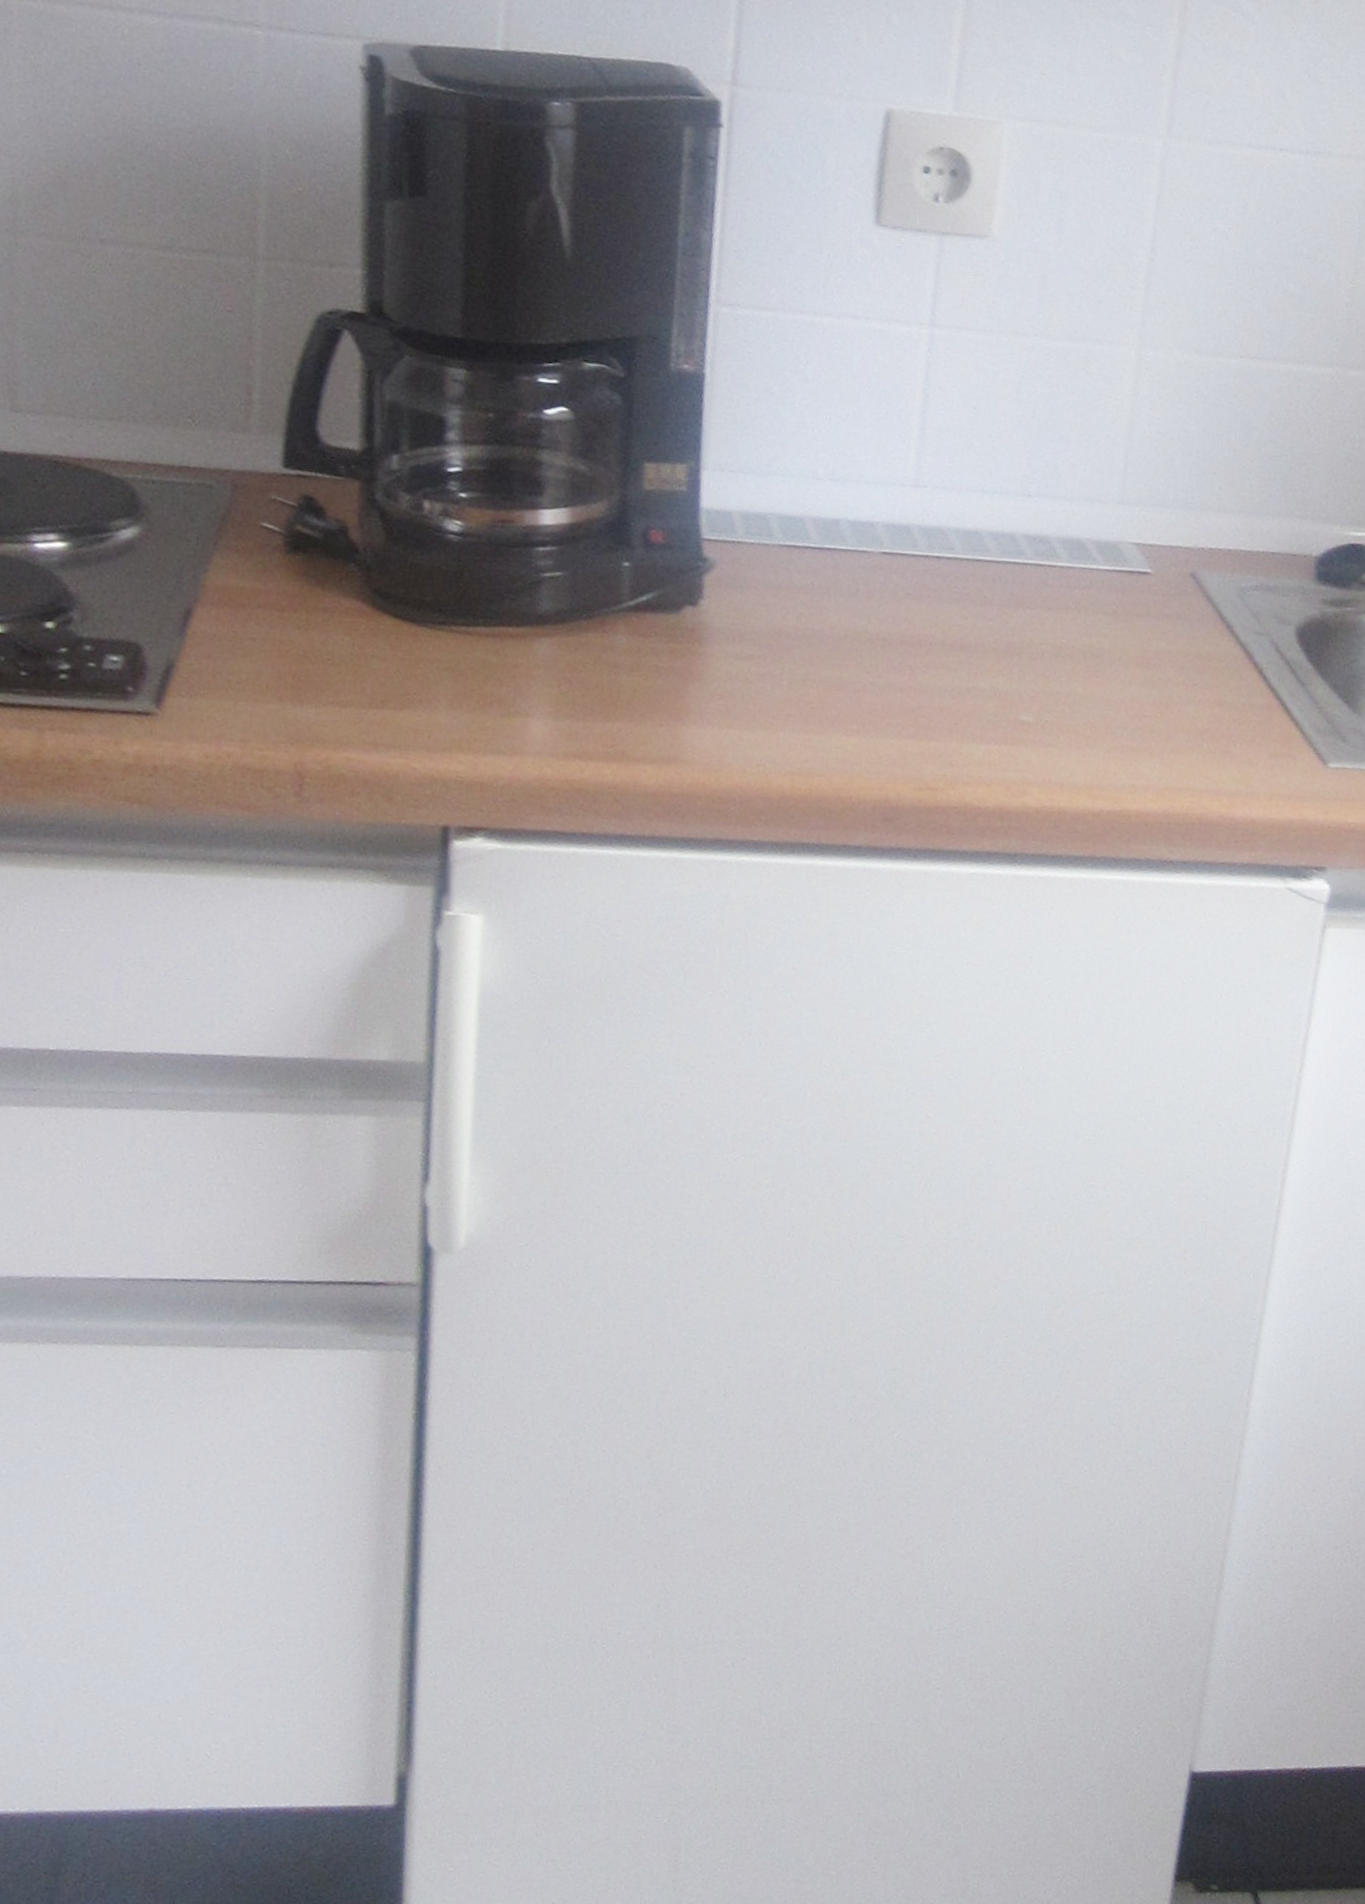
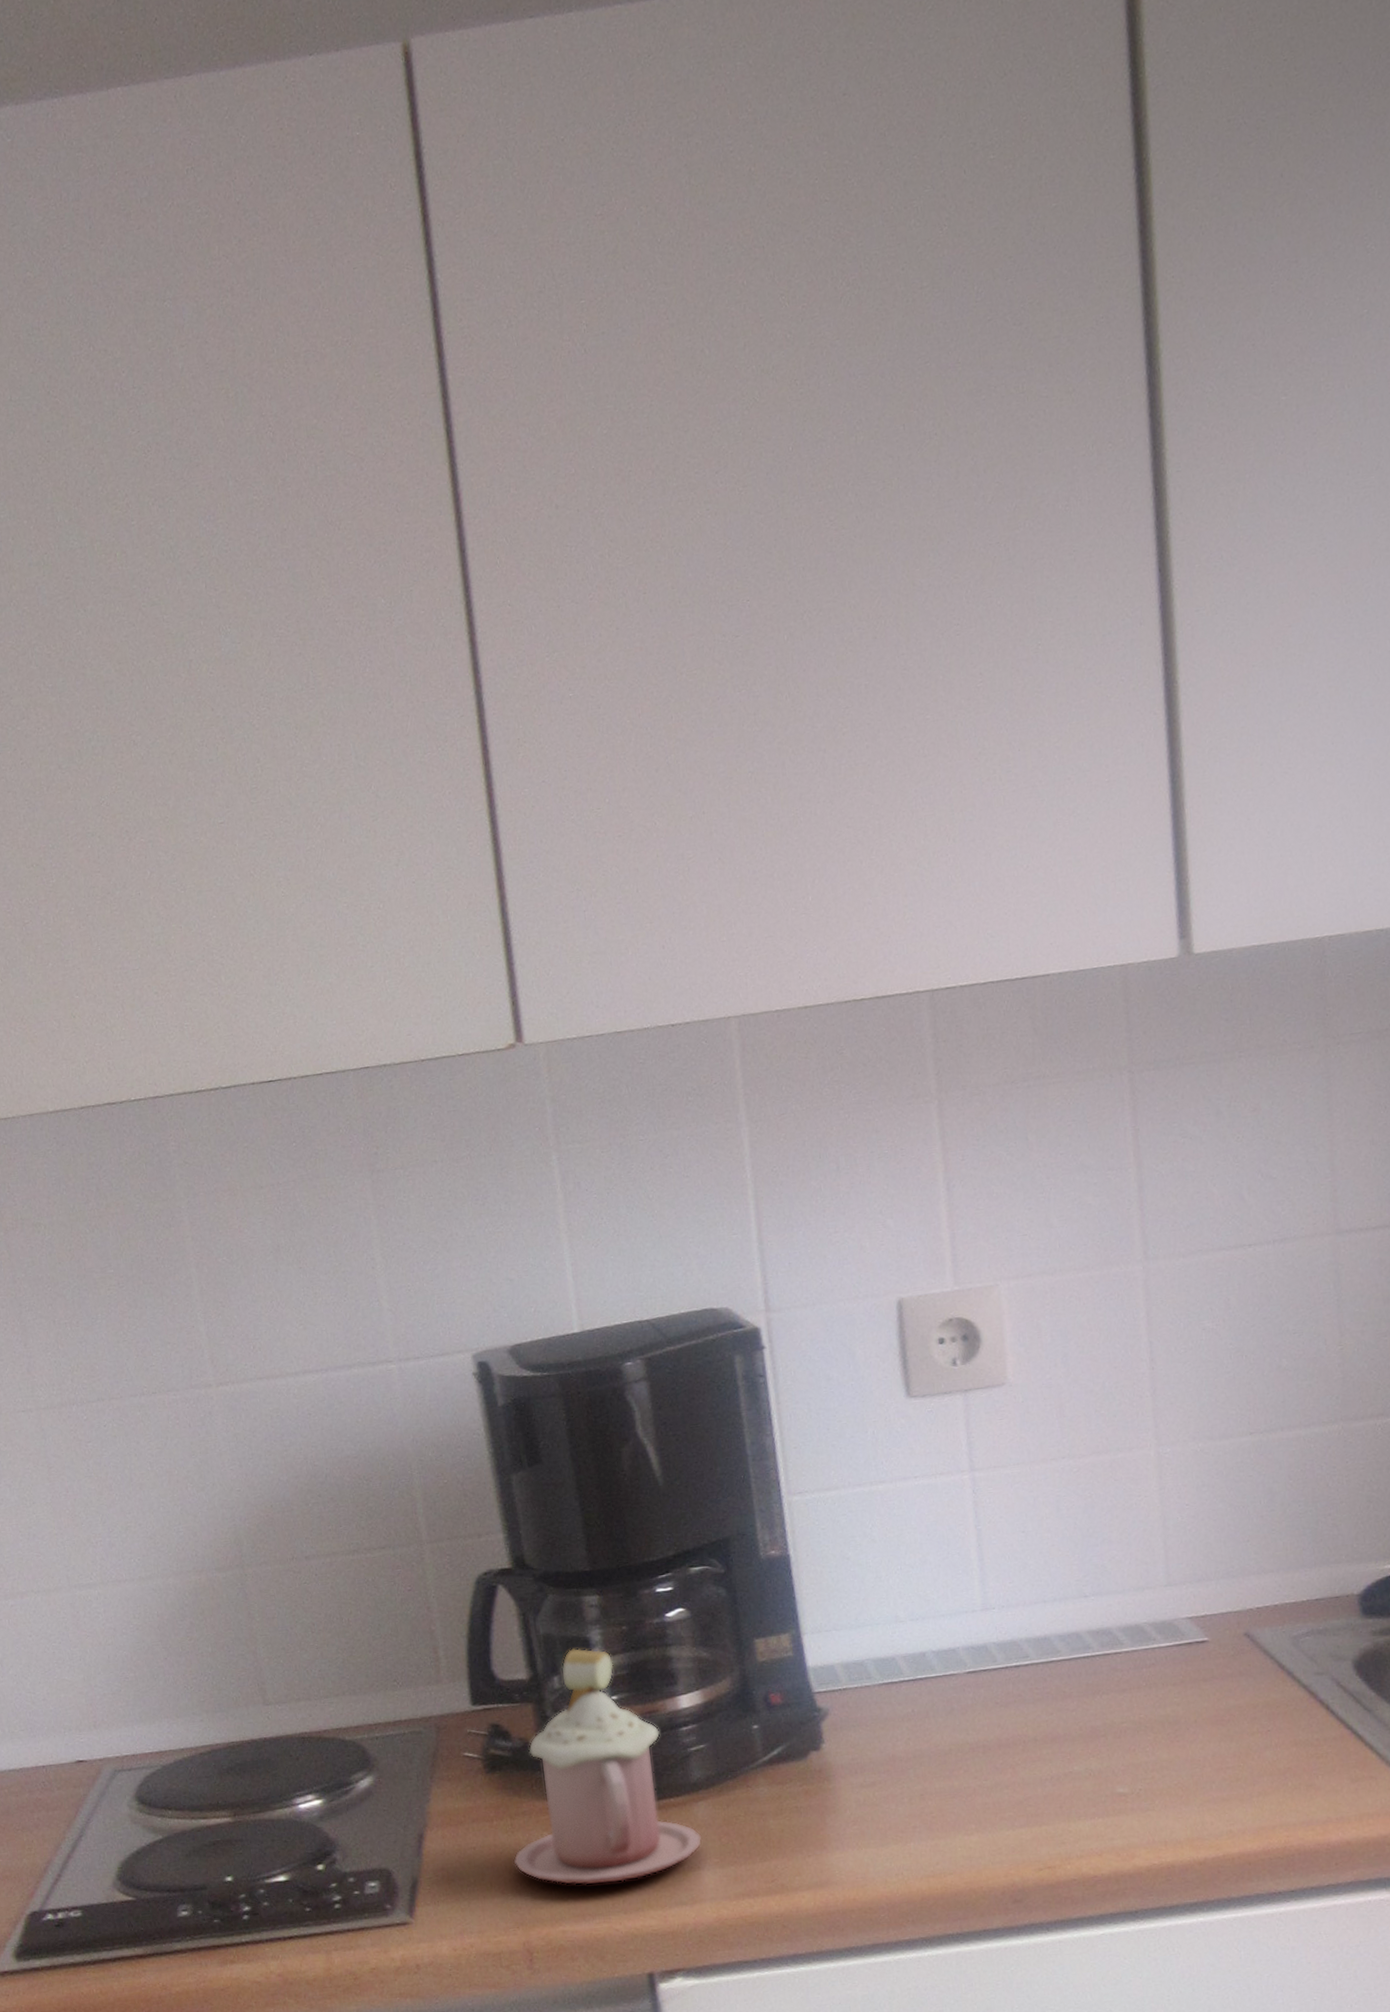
mug: none [300,425,538,714] -> present [513,1648,703,1886]

